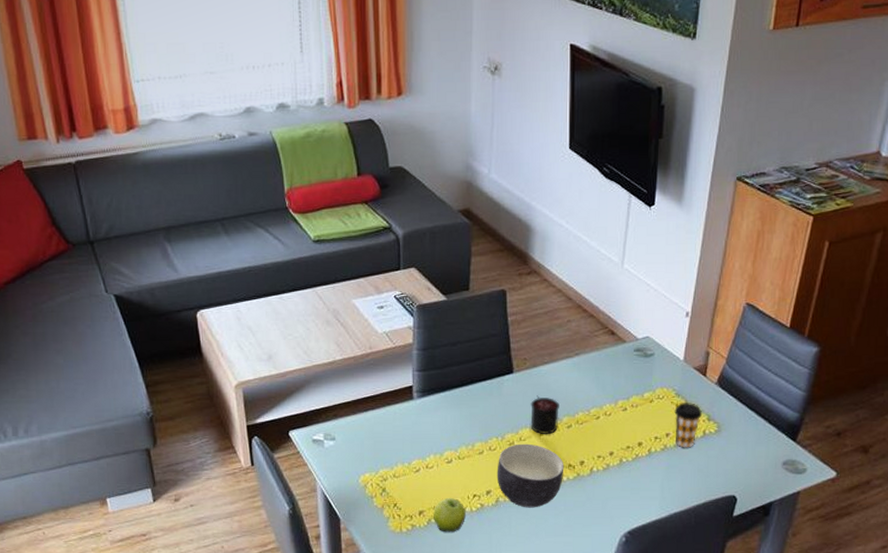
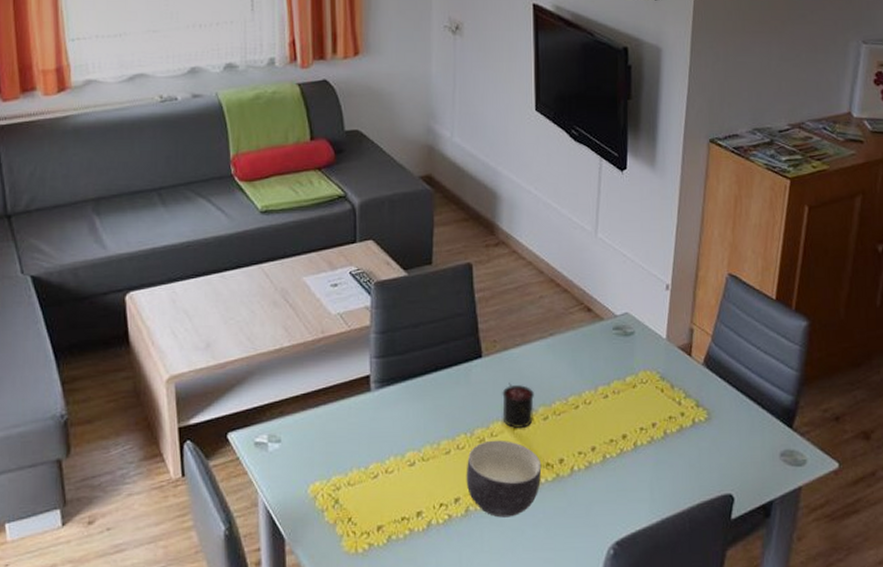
fruit: present [434,497,466,532] -> none [394,507,431,552]
coffee cup: present [674,403,702,448] -> none [660,387,690,440]

